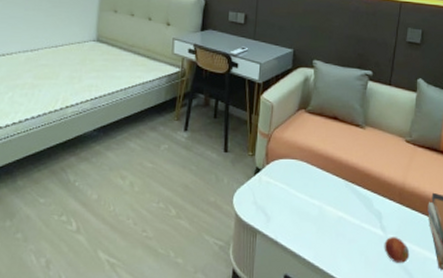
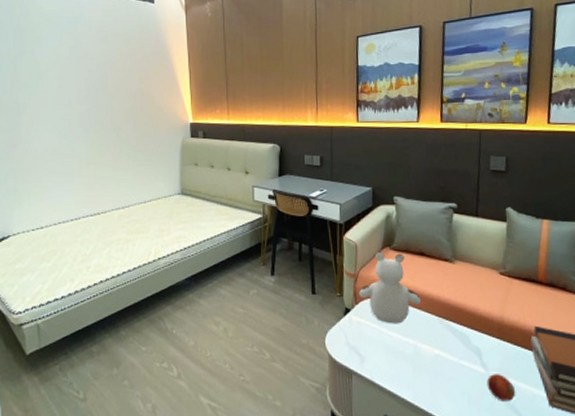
stuffed animal: none [271,113,331,186] -> present [359,251,422,324]

